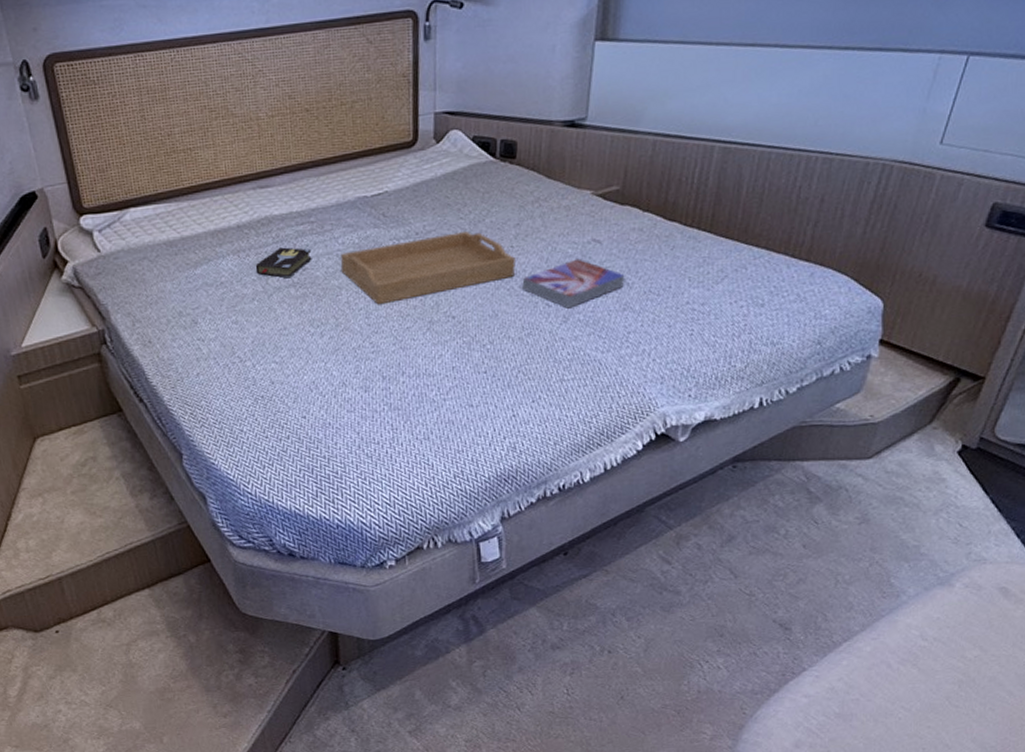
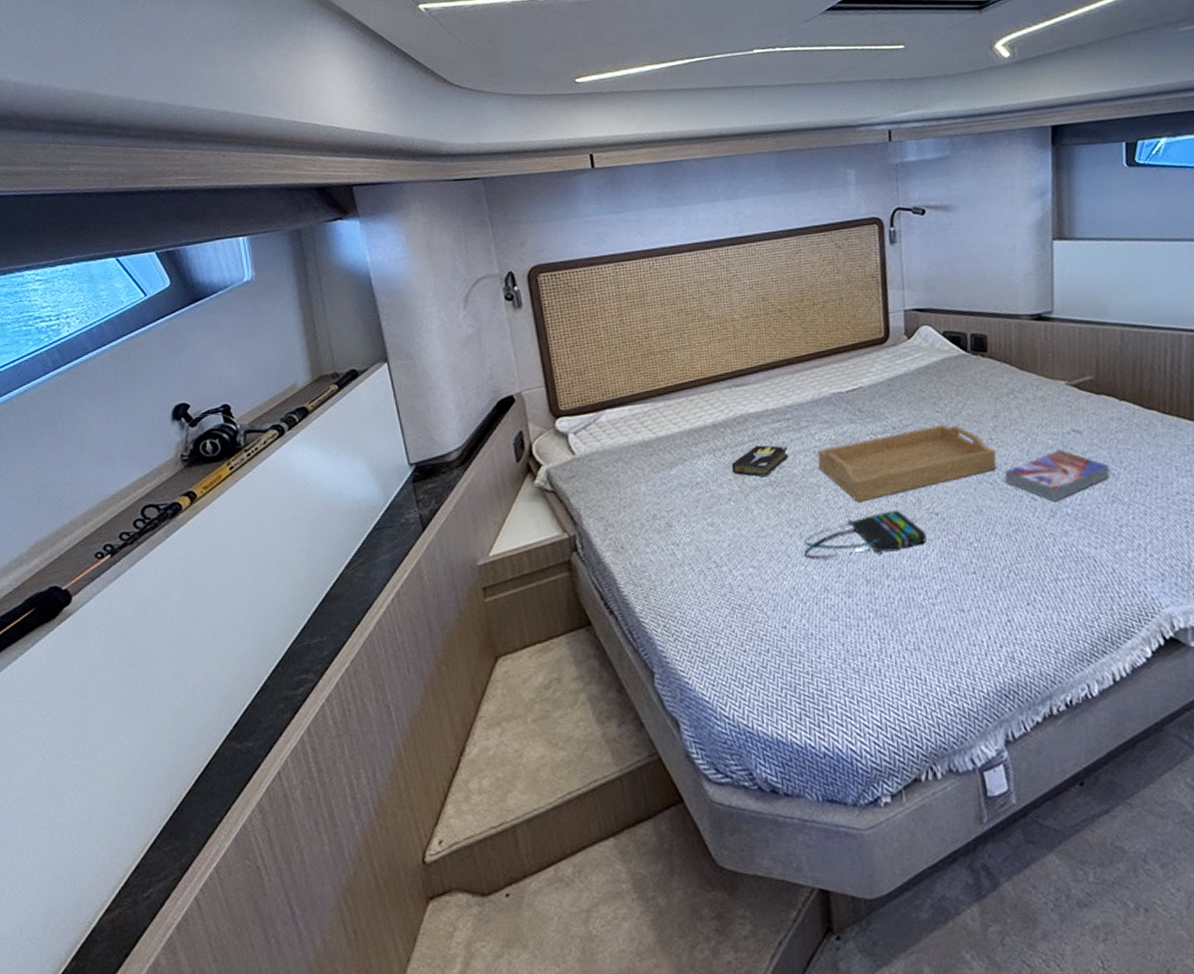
tote bag: none [324,312,442,357] -> present [803,509,927,559]

